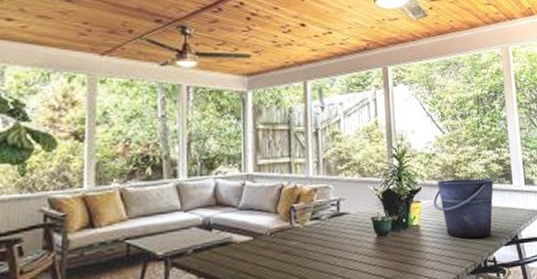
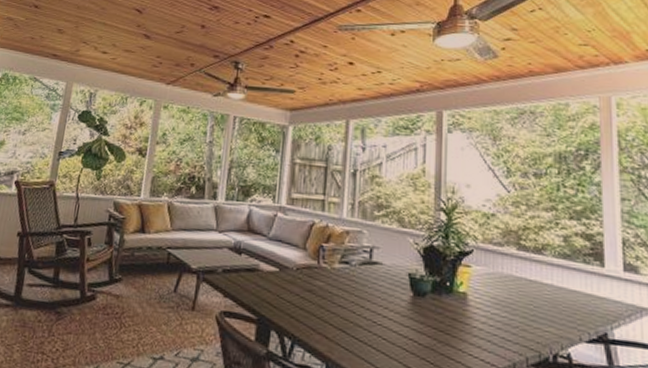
bucket: present [433,178,494,239] -> none [487,245,576,327]

